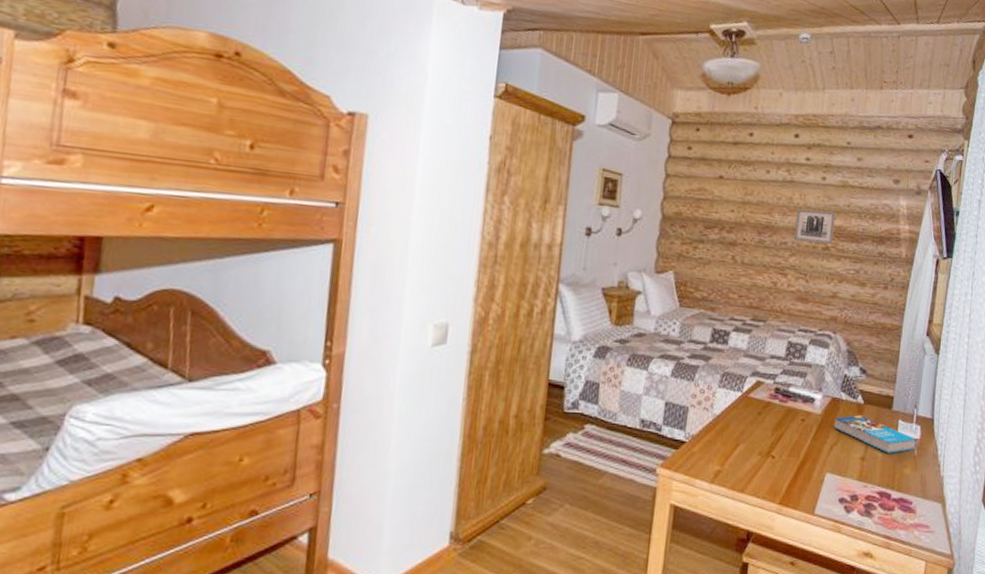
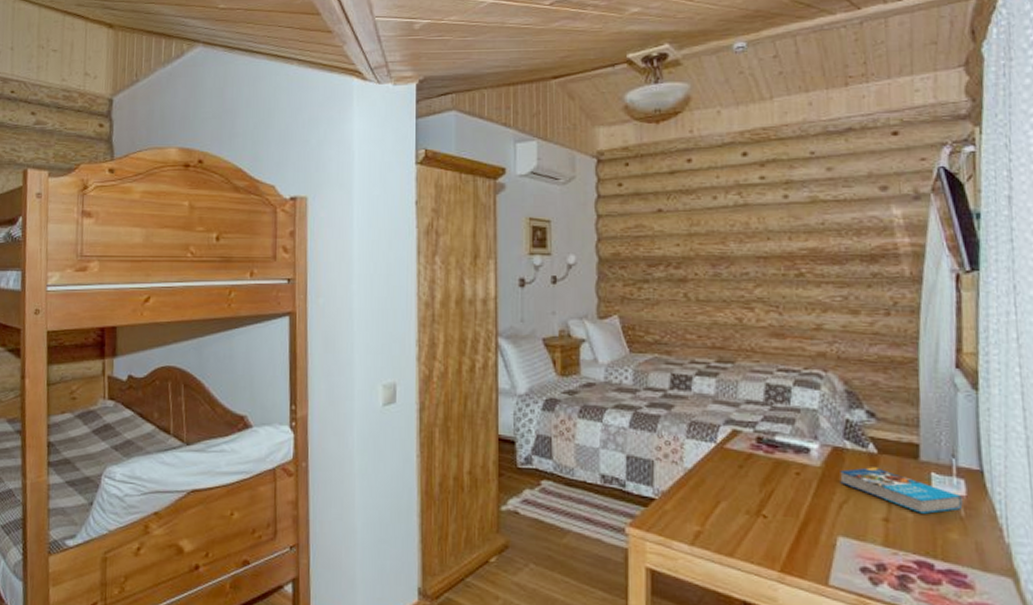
wall art: present [794,209,836,244] -> none [756,233,808,270]

